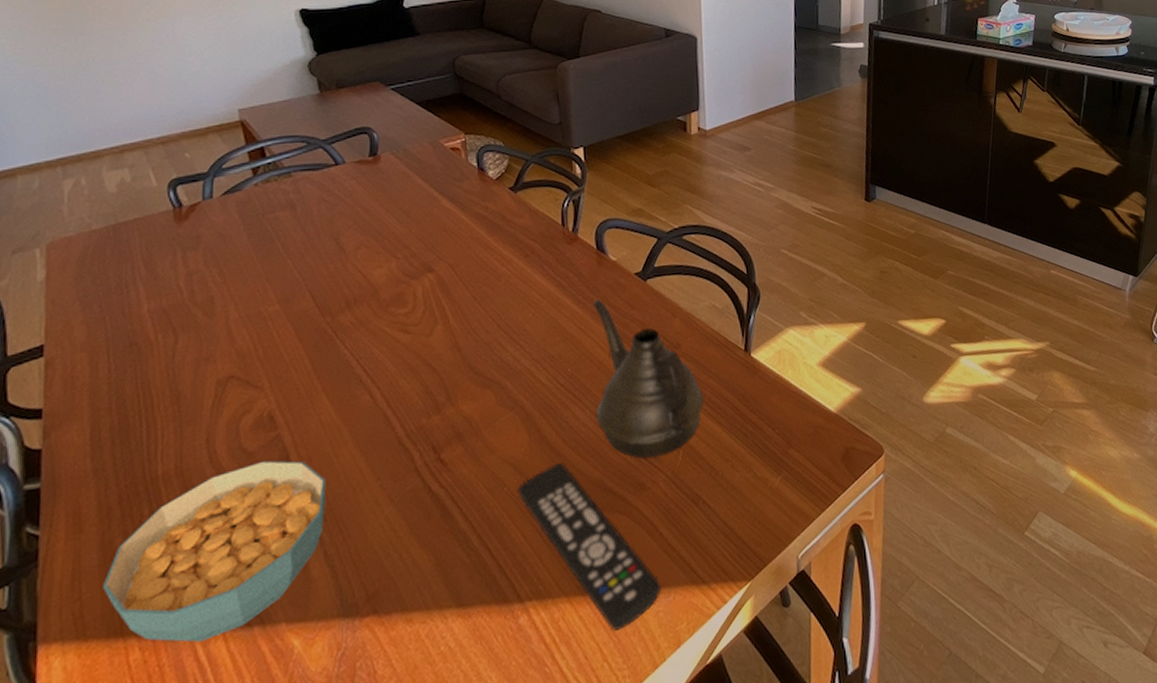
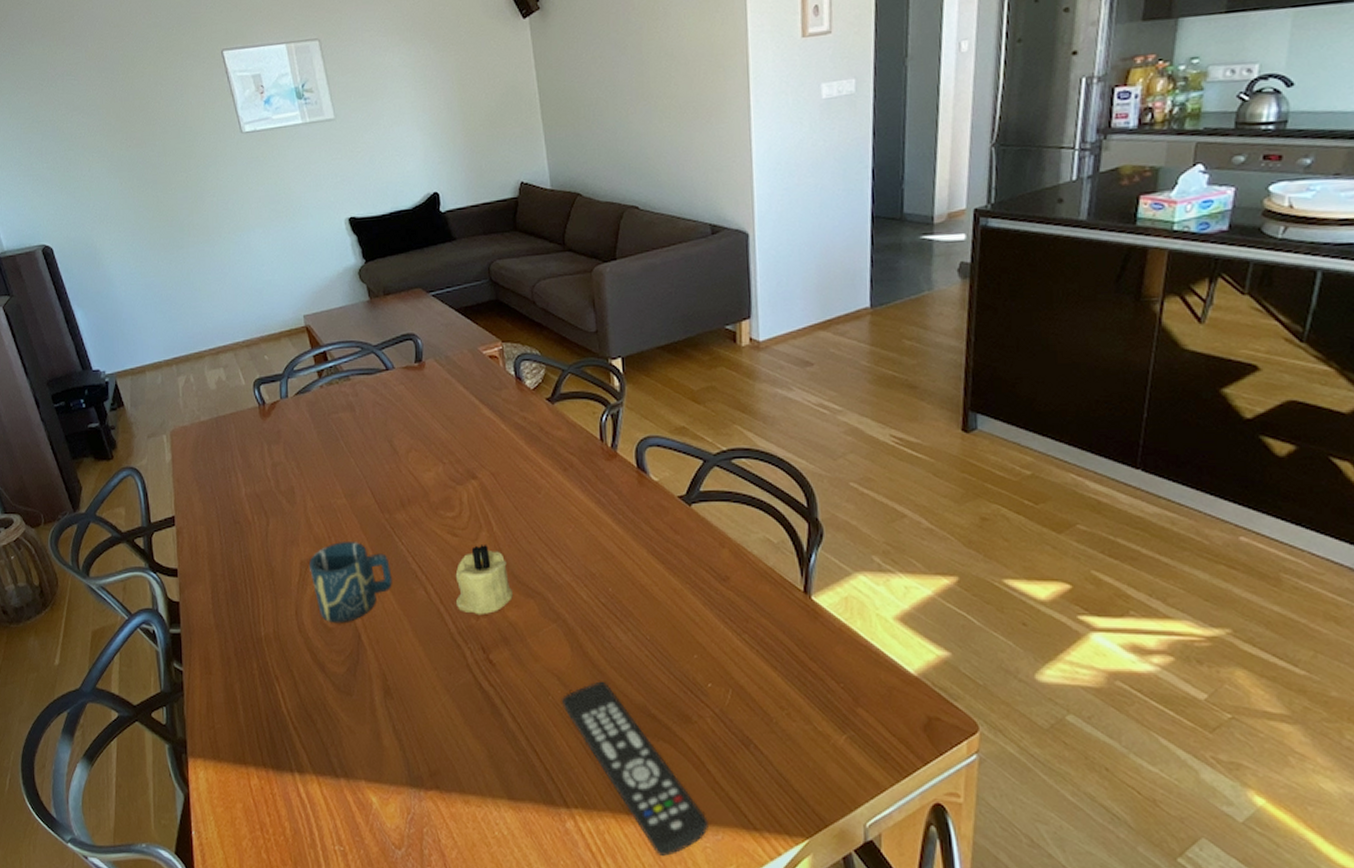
cereal bowl: present [103,460,326,642] -> none [229,637,392,782]
cup: none [228,351,331,446] -> present [309,542,392,624]
candle: none [406,338,468,414] -> present [455,543,513,615]
teapot: present [593,299,704,459] -> none [634,520,756,692]

